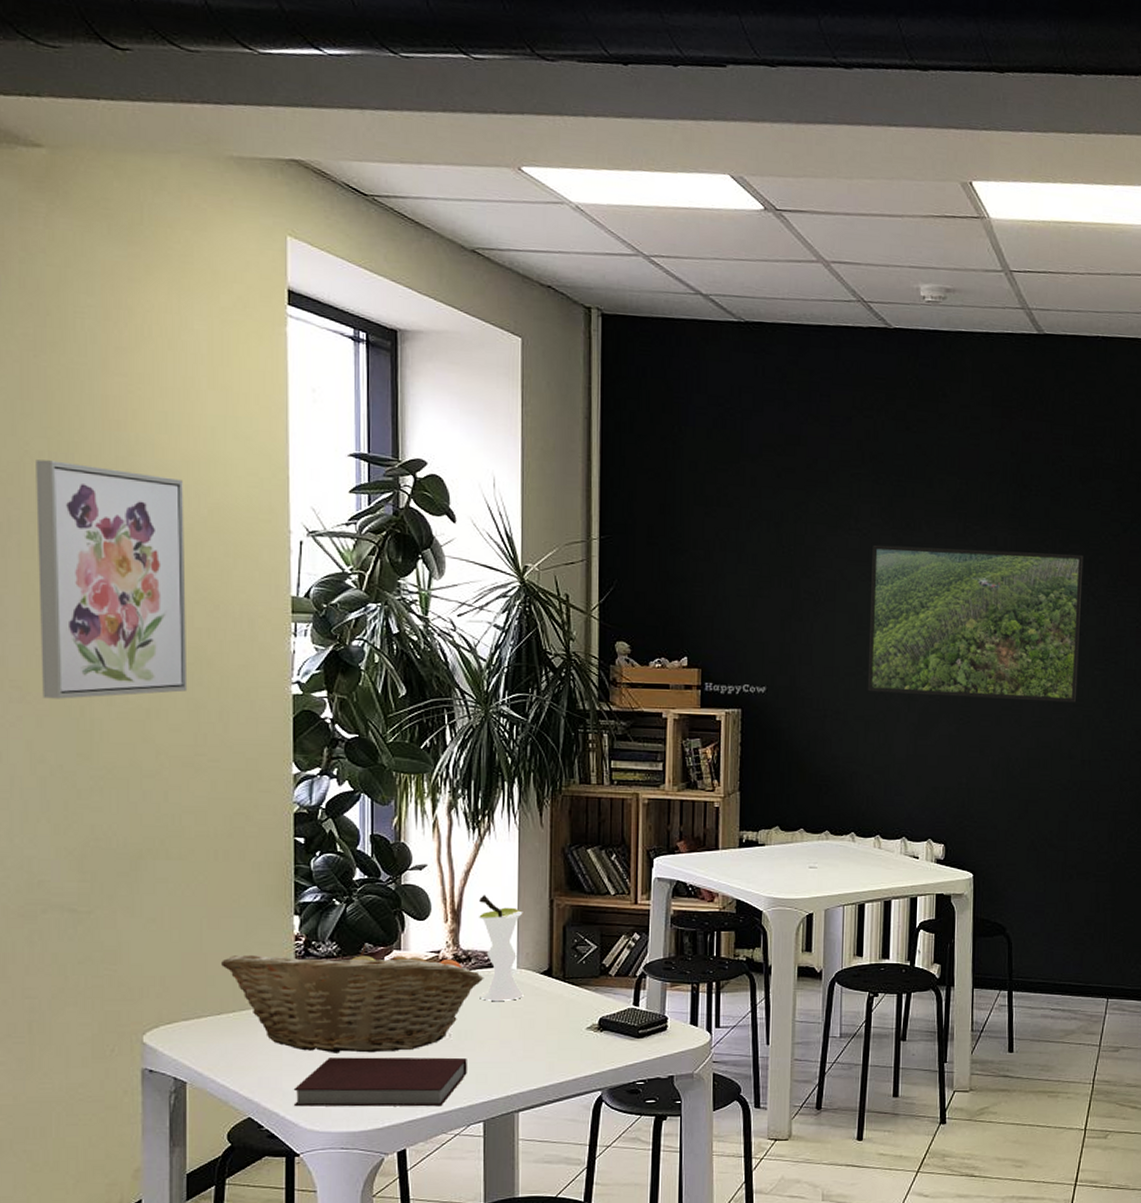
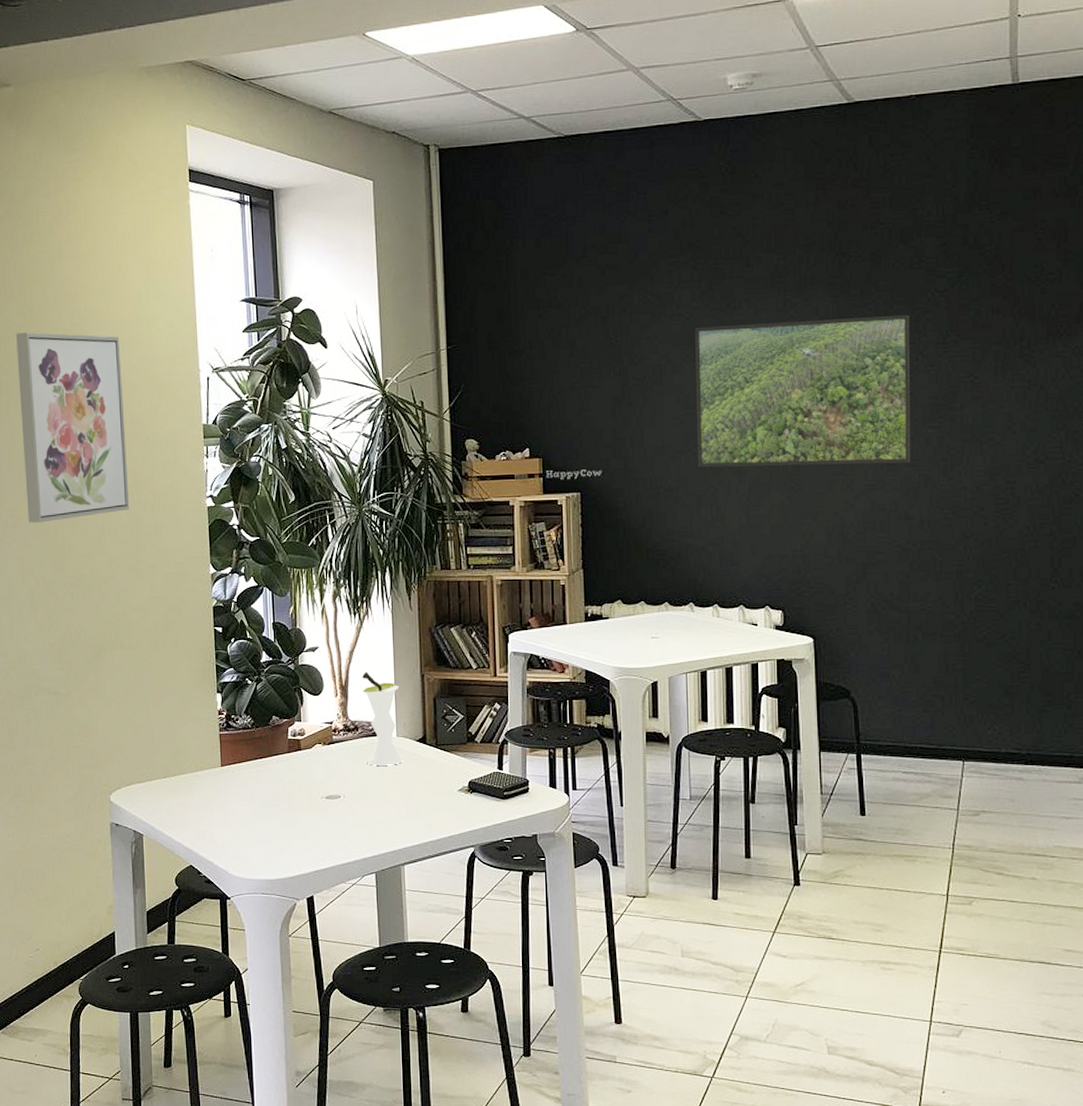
fruit basket: present [222,944,484,1053] -> none [164,717,370,811]
notebook: present [293,1057,467,1107] -> none [223,815,360,859]

